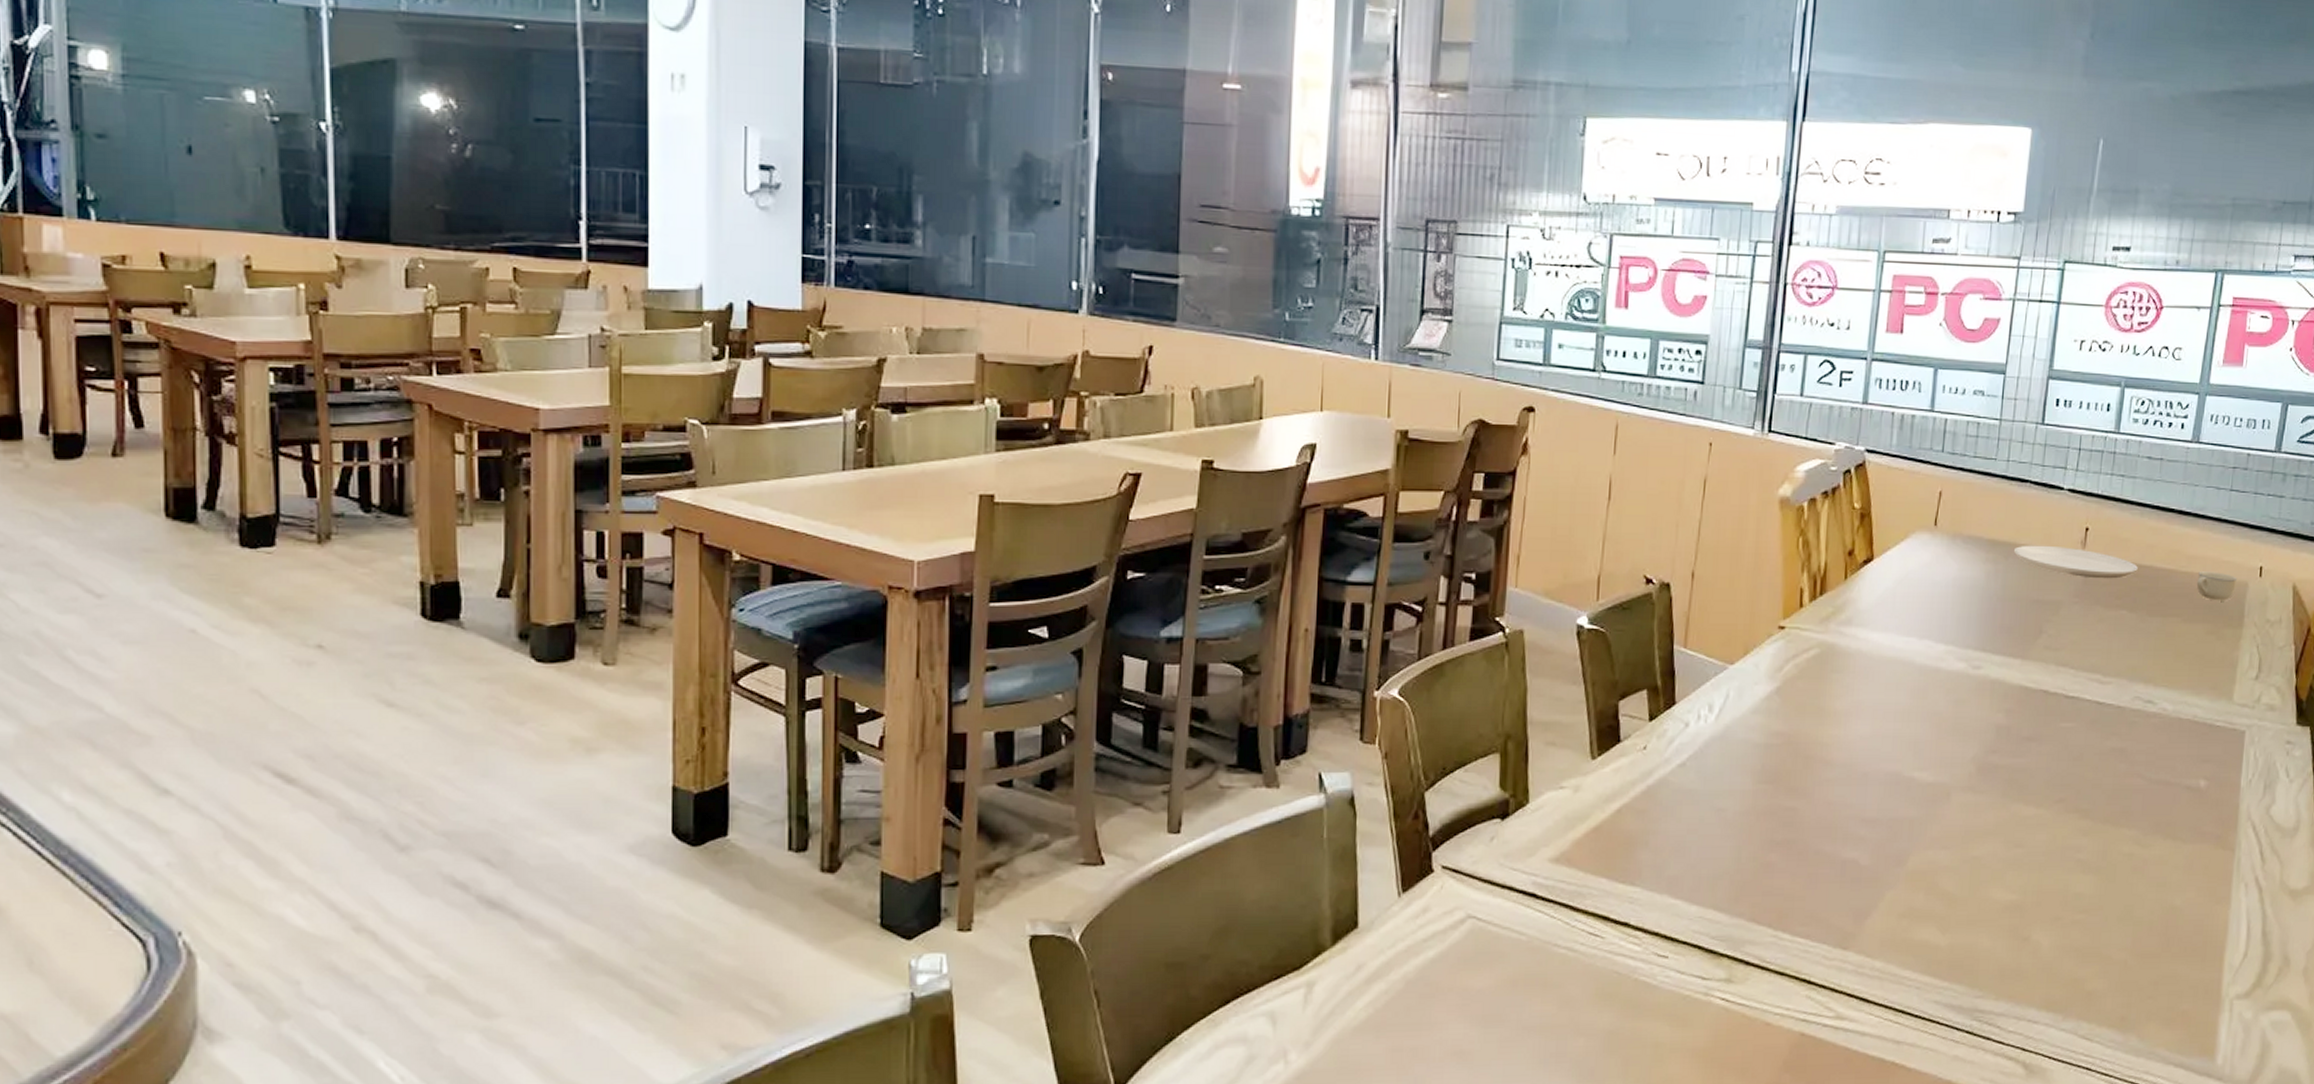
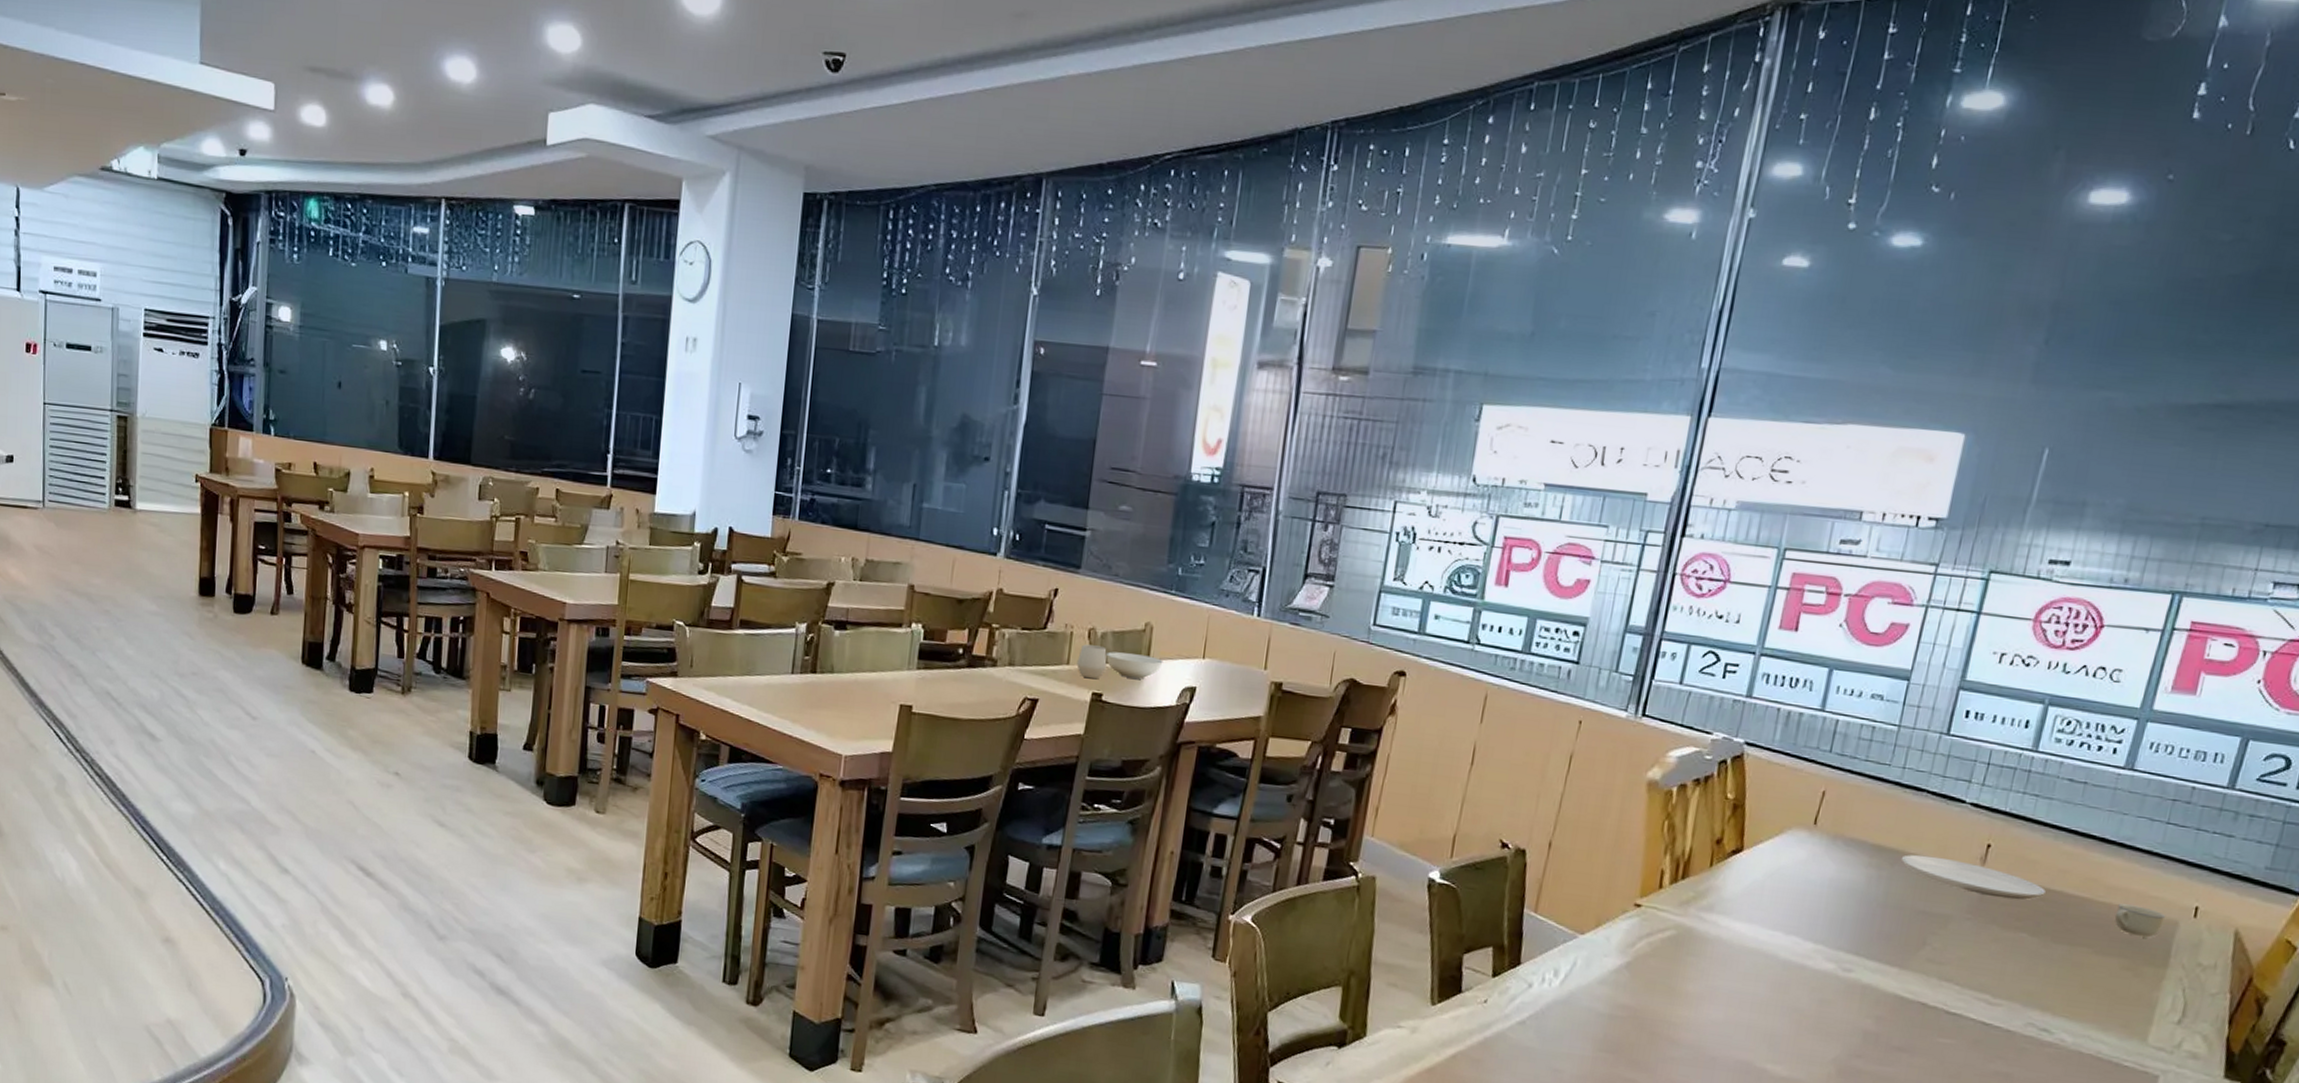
cup: none [1182,406,1216,445] -> present [1077,644,1107,680]
bowl: none [1213,412,1278,440] -> present [1105,651,1163,679]

